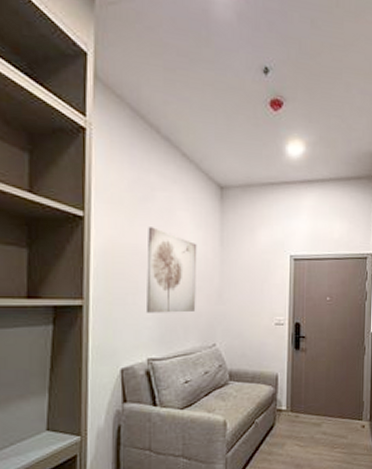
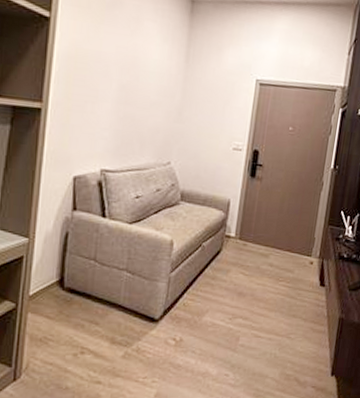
wall art: present [146,227,197,313] -> none [105,35,162,127]

